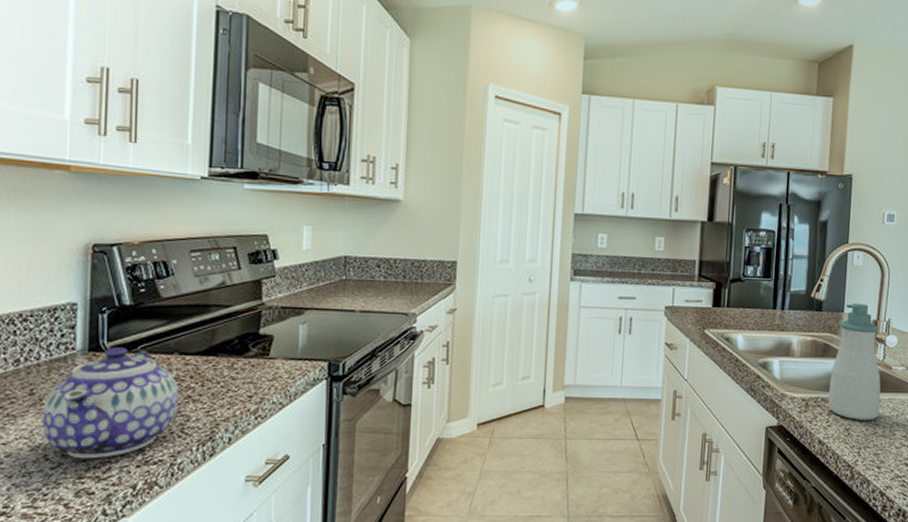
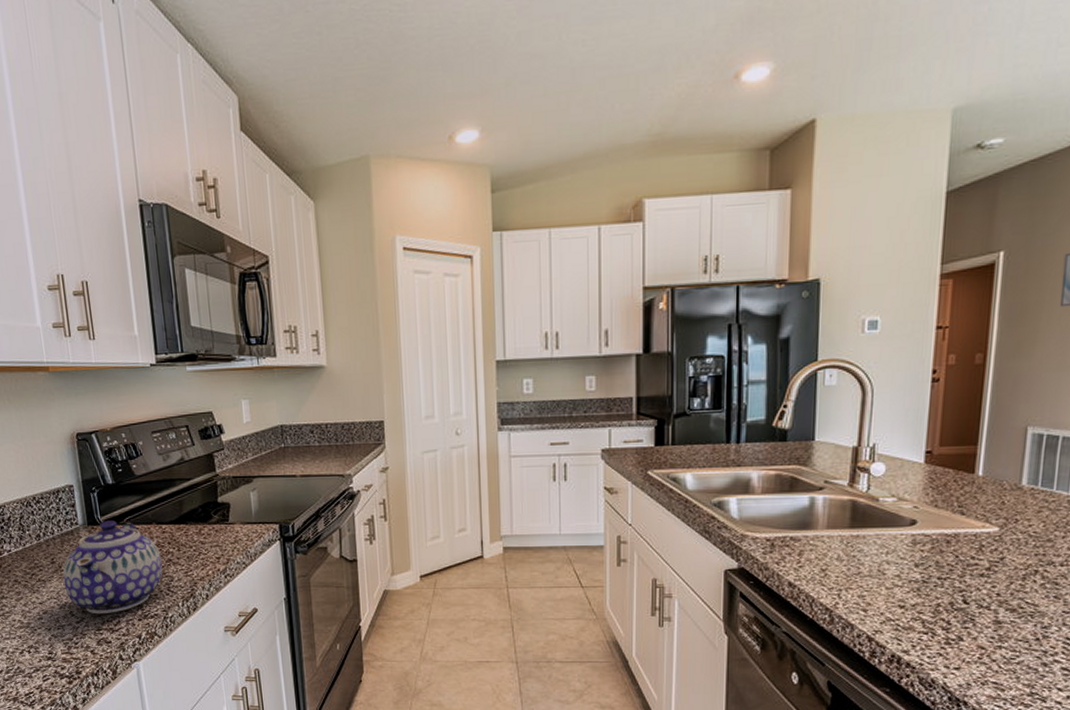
soap bottle: present [828,302,881,420] -> none [798,428,866,560]

